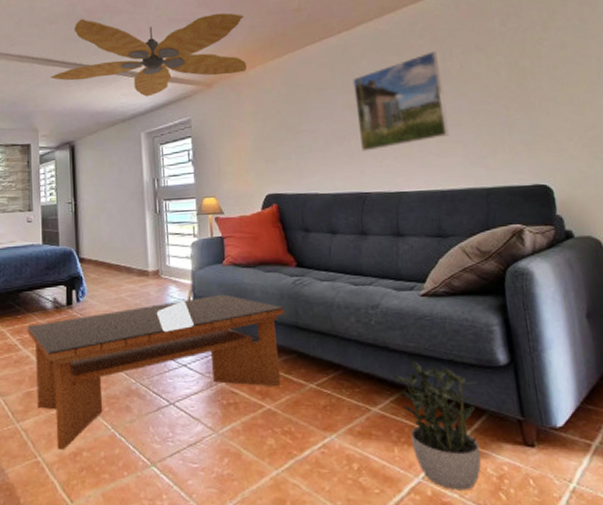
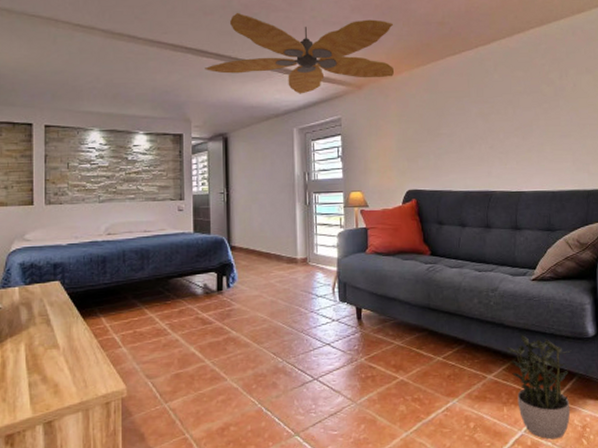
coffee table: present [27,294,284,451] -> none [176,279,418,427]
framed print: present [352,51,449,152] -> none [485,70,561,155]

